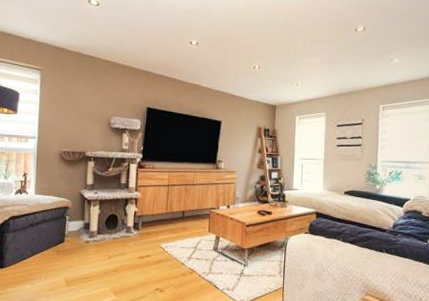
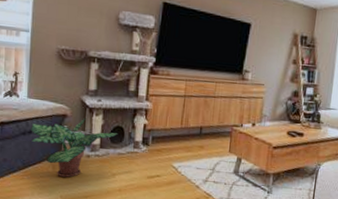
potted plant: none [38,209,113,262] -> present [31,118,118,178]

